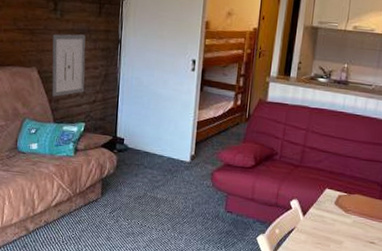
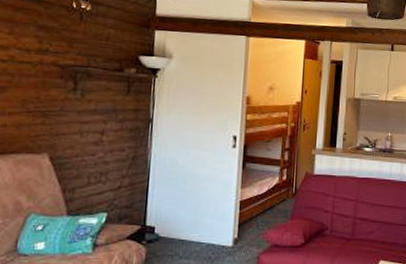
wall art: present [52,34,86,97] -> none [67,114,111,185]

